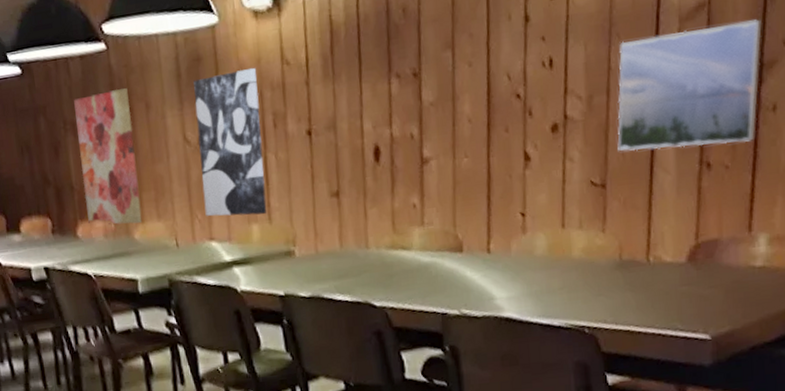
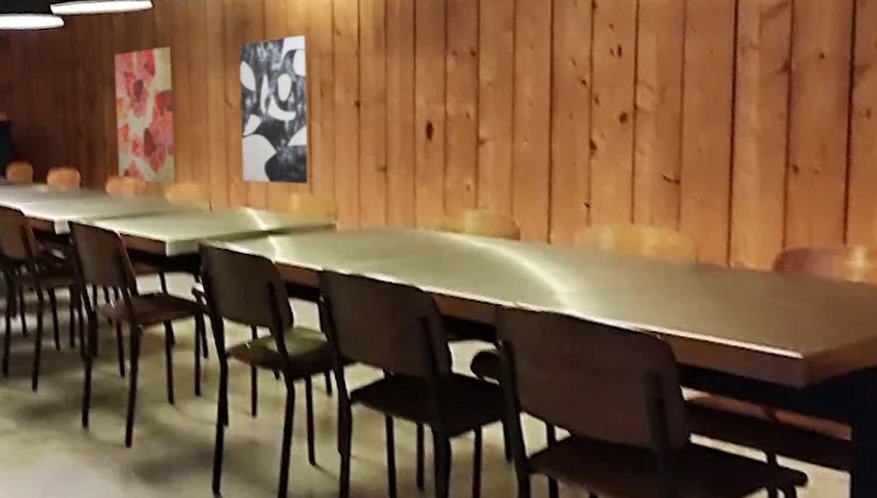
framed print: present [617,19,762,151] -> none [692,21,852,148]

